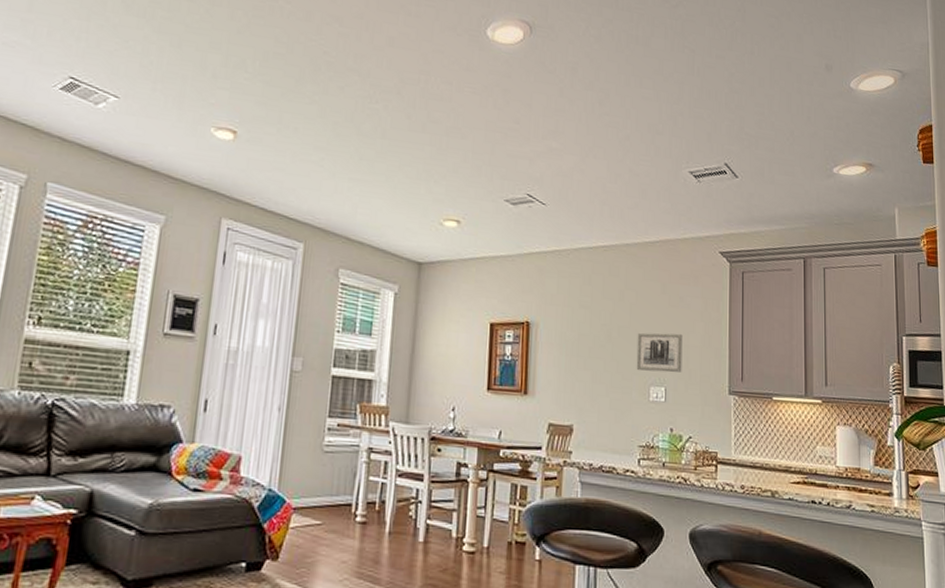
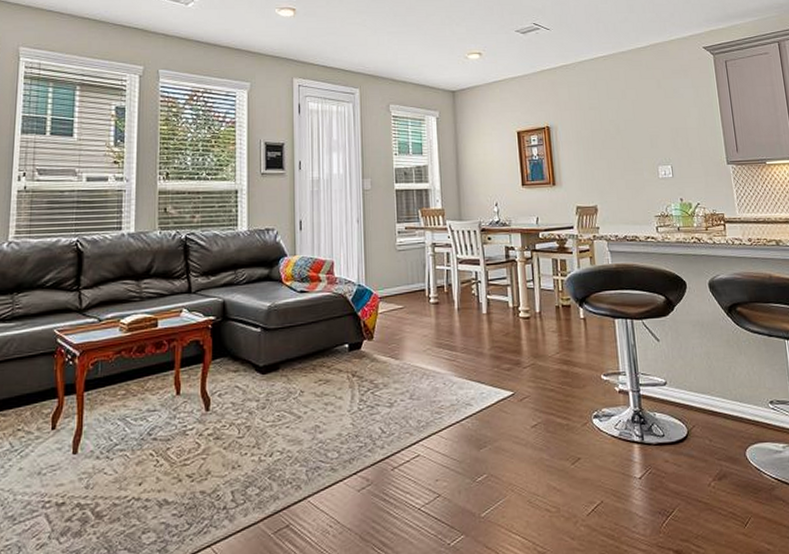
wall art: present [636,333,683,373] -> none [641,119,684,154]

